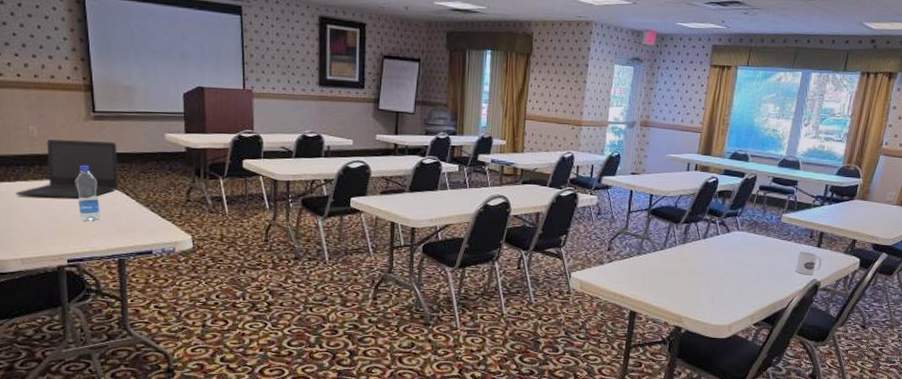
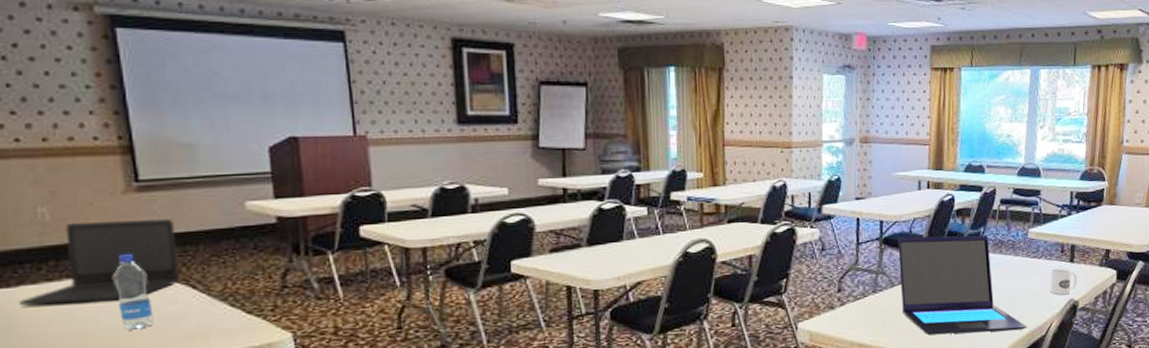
laptop: none [660,210,770,301] -> present [897,235,1027,335]

